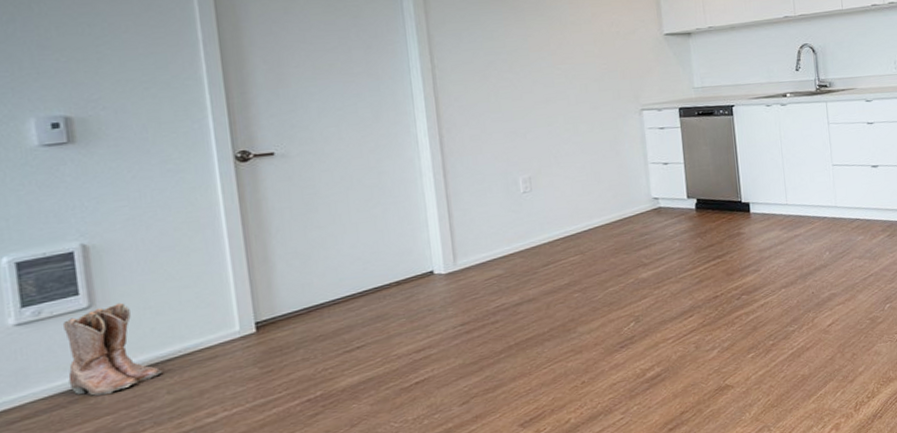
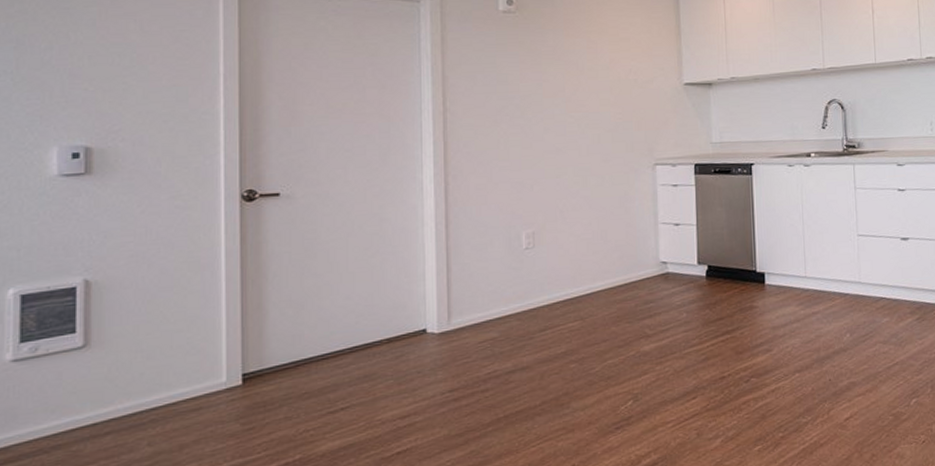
boots: present [63,302,162,396] -> none [54,343,145,442]

